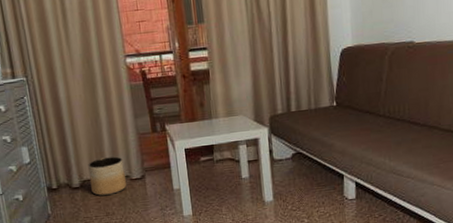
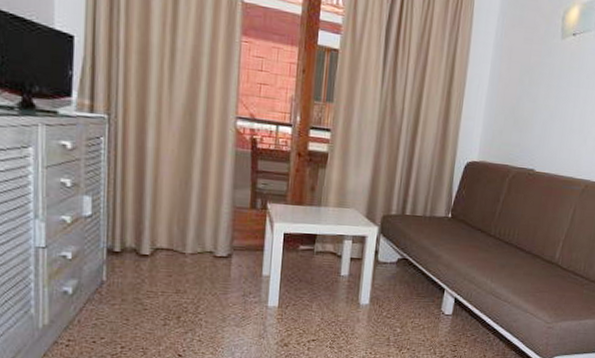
planter: present [88,156,127,196] -> none [163,226,210,270]

